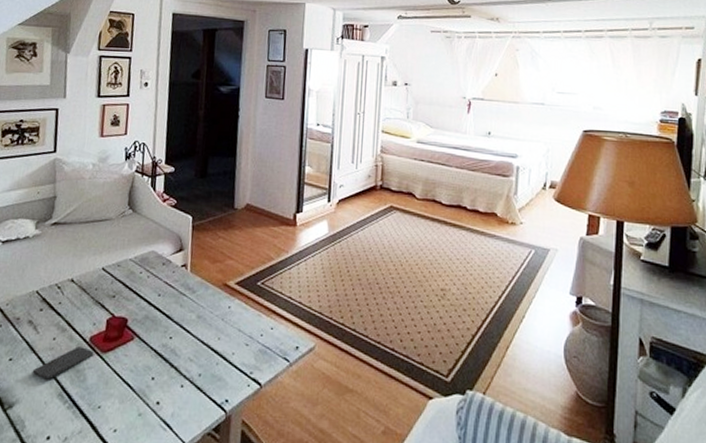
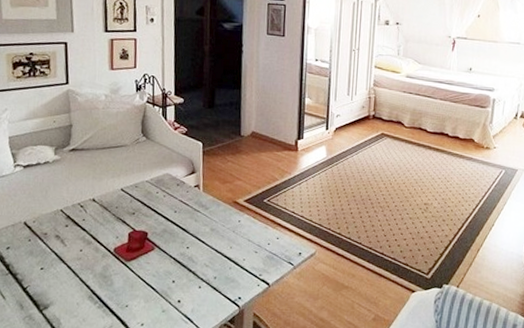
smartphone: present [32,346,94,380] -> none [63,256,119,285]

